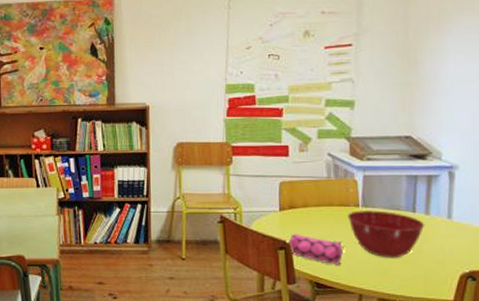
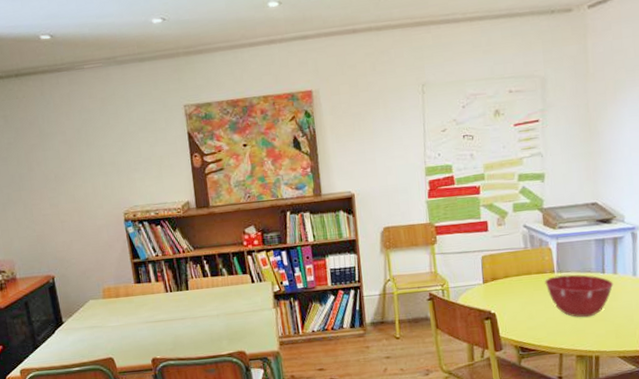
pencil case: present [288,233,344,265] -> none [493,303,544,329]

